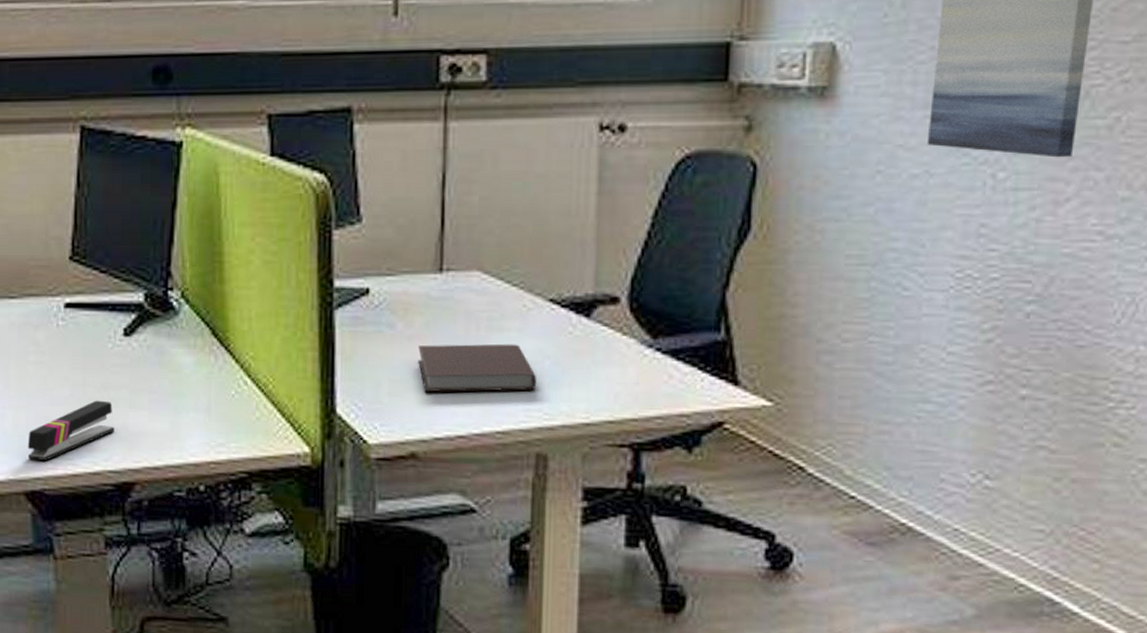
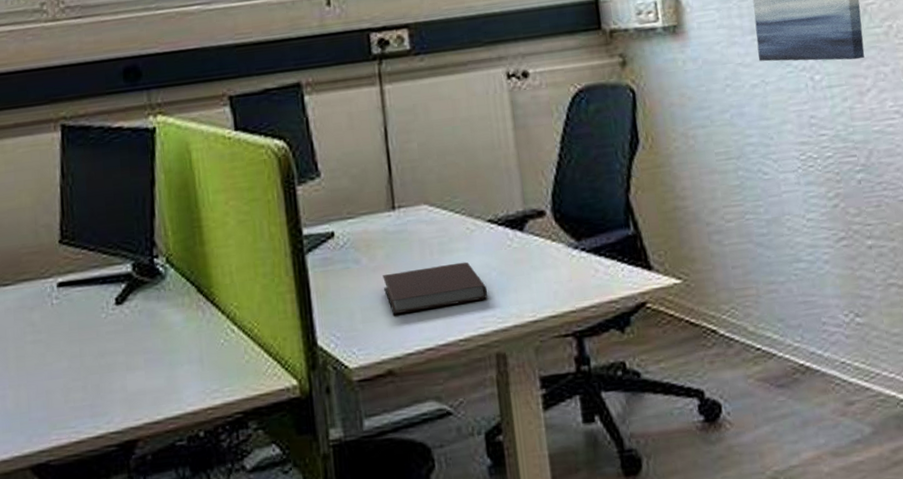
stapler: present [27,400,115,461] -> none [30,367,114,434]

